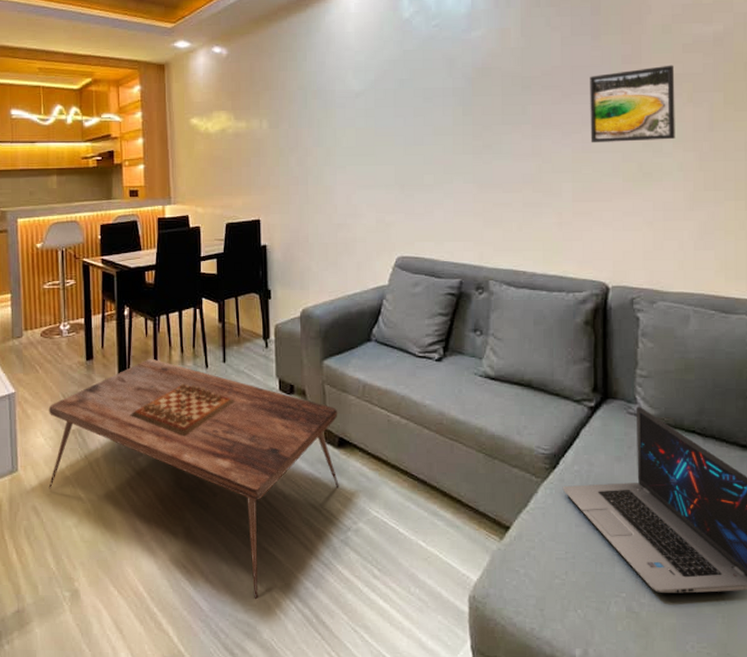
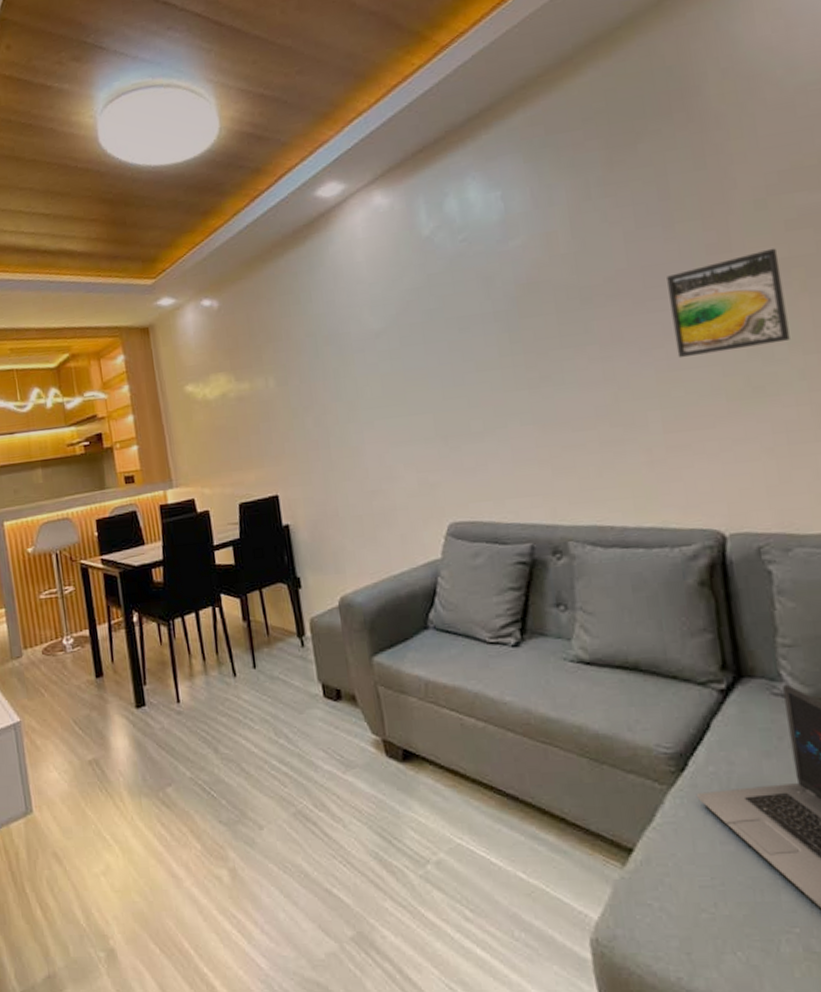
coffee table: present [48,358,339,600] -> none [59,670,410,954]

